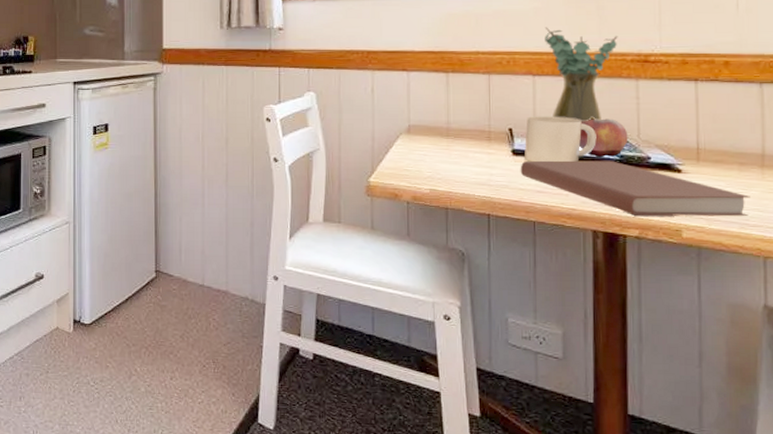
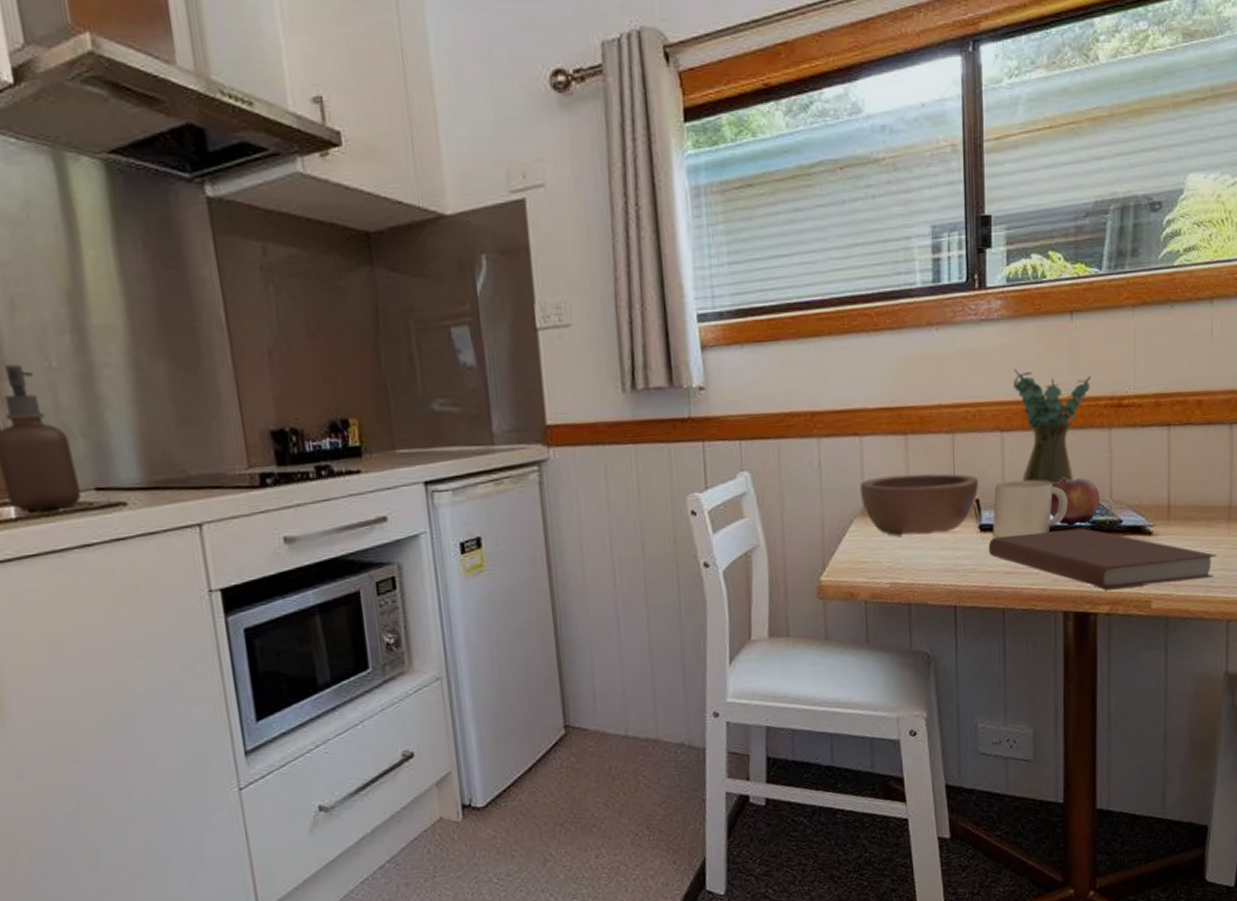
bowl: none [406,104,512,154] -> present [859,473,979,536]

